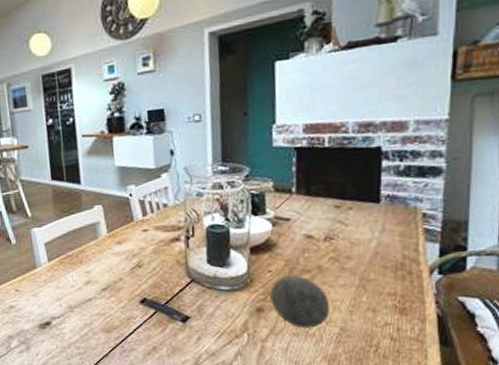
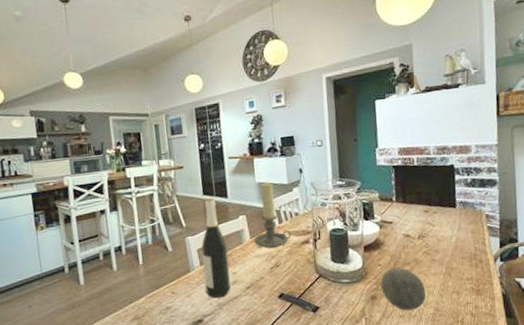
wine bottle: none [49,183,84,300] -> present [201,197,231,299]
candle holder: none [112,166,158,246] -> present [254,182,291,249]

